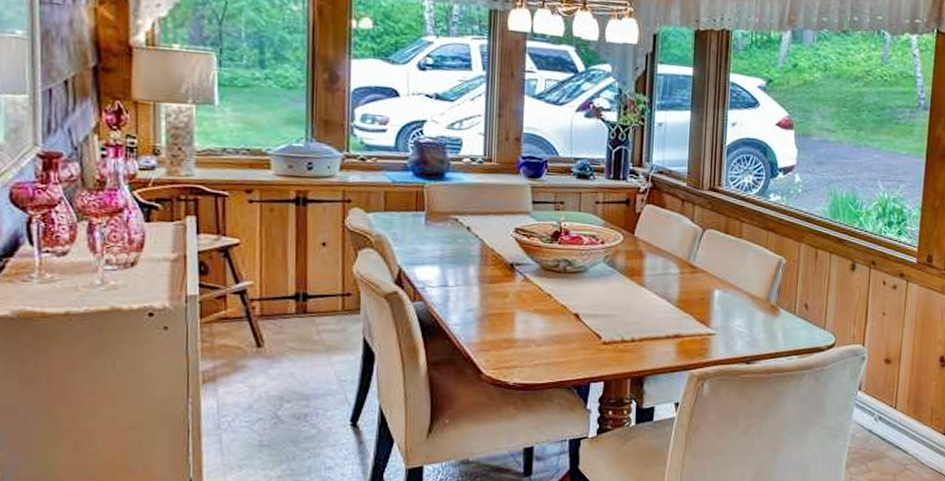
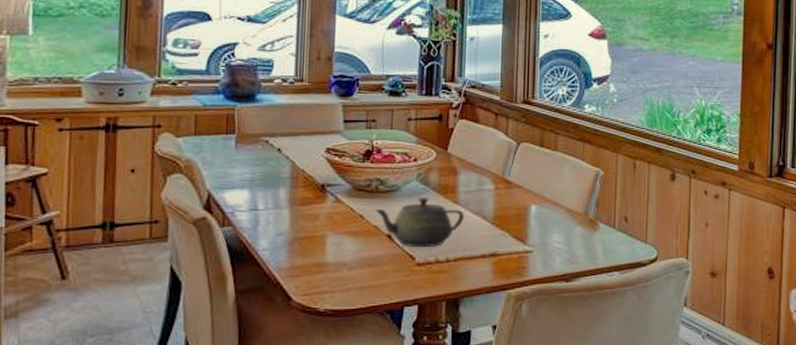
teapot: none [562,279,650,328] -> present [374,198,464,248]

